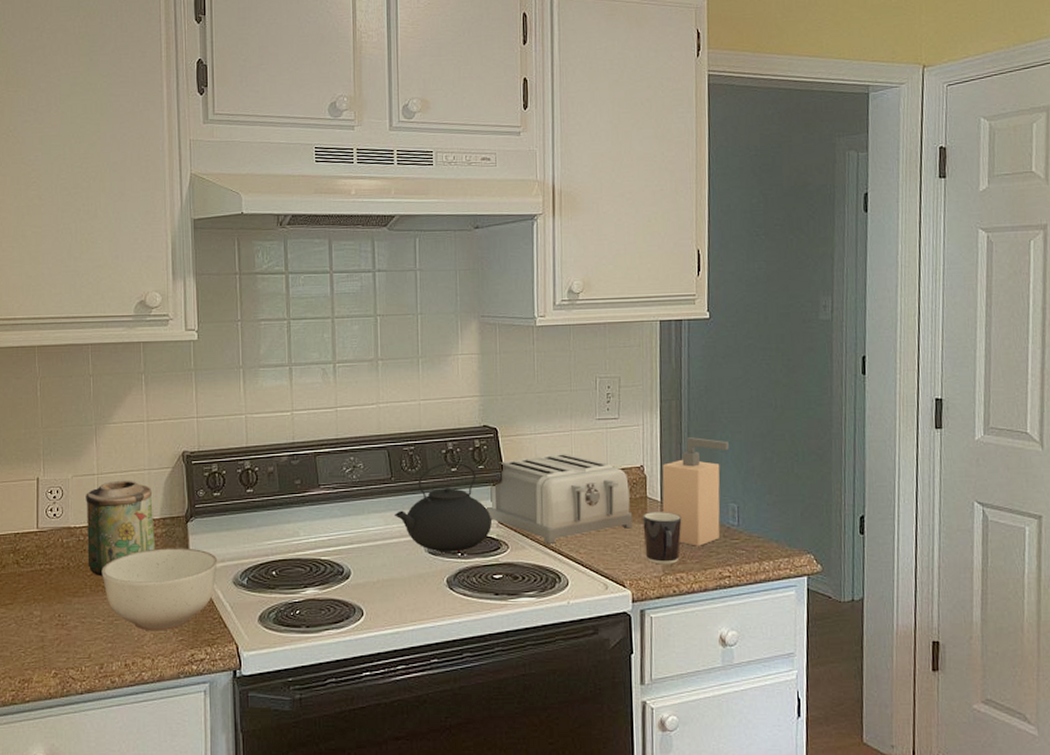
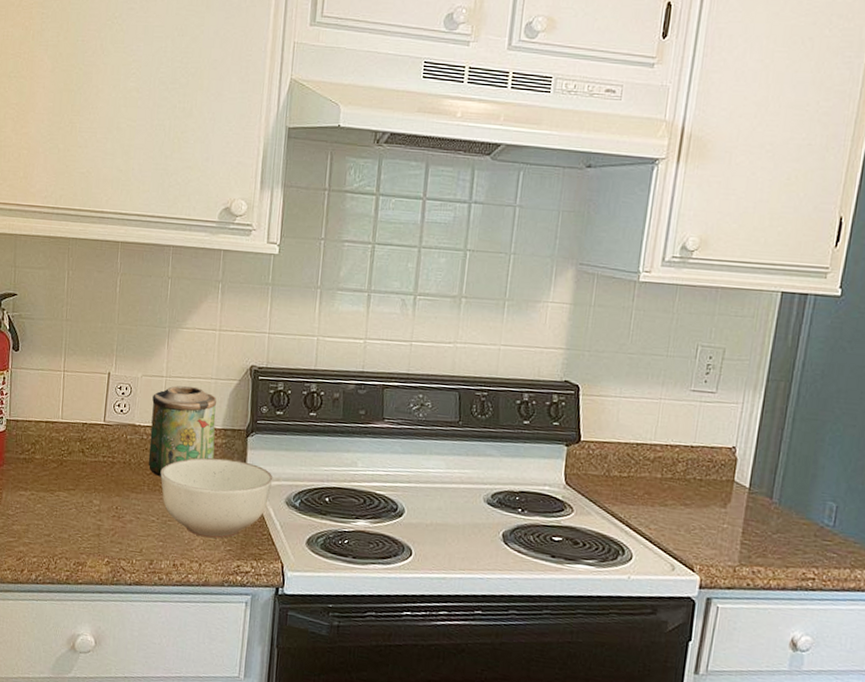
teakettle: present [394,462,492,551] -> none [456,413,559,507]
toaster: present [486,454,633,544] -> none [554,420,717,515]
mug: present [642,512,682,565] -> none [722,497,770,556]
soap dispenser: present [662,437,729,546] -> none [749,424,839,542]

